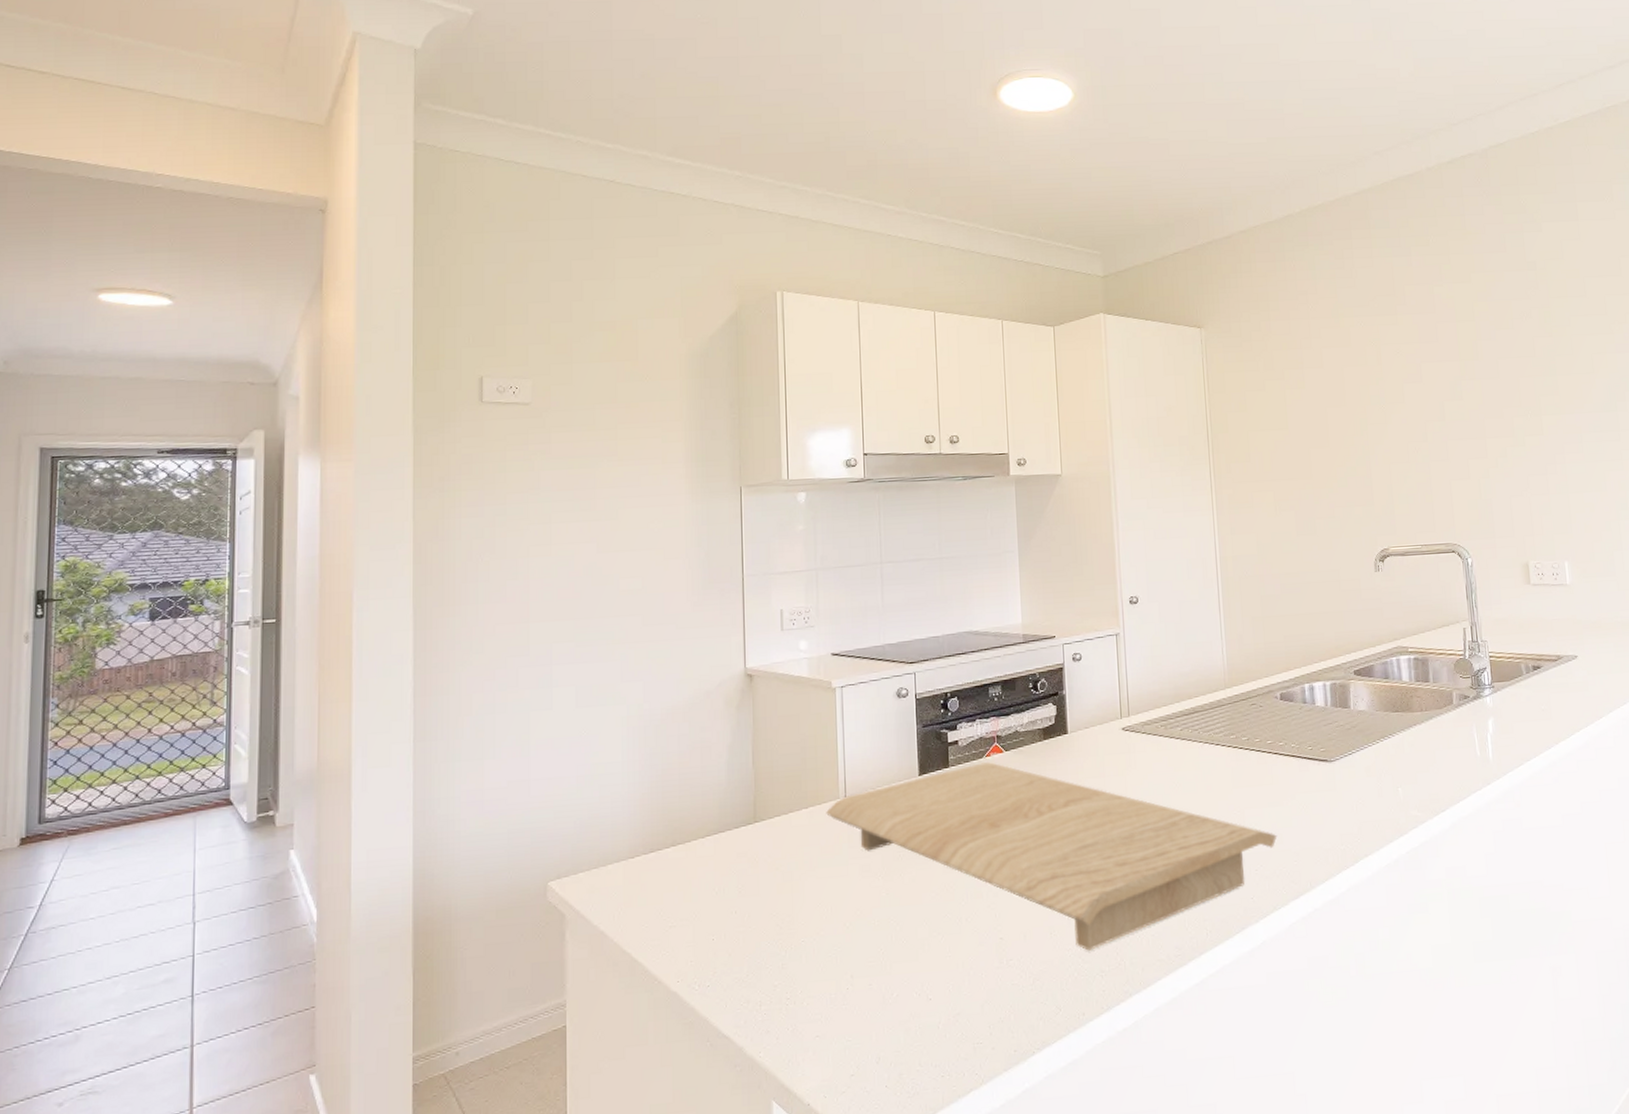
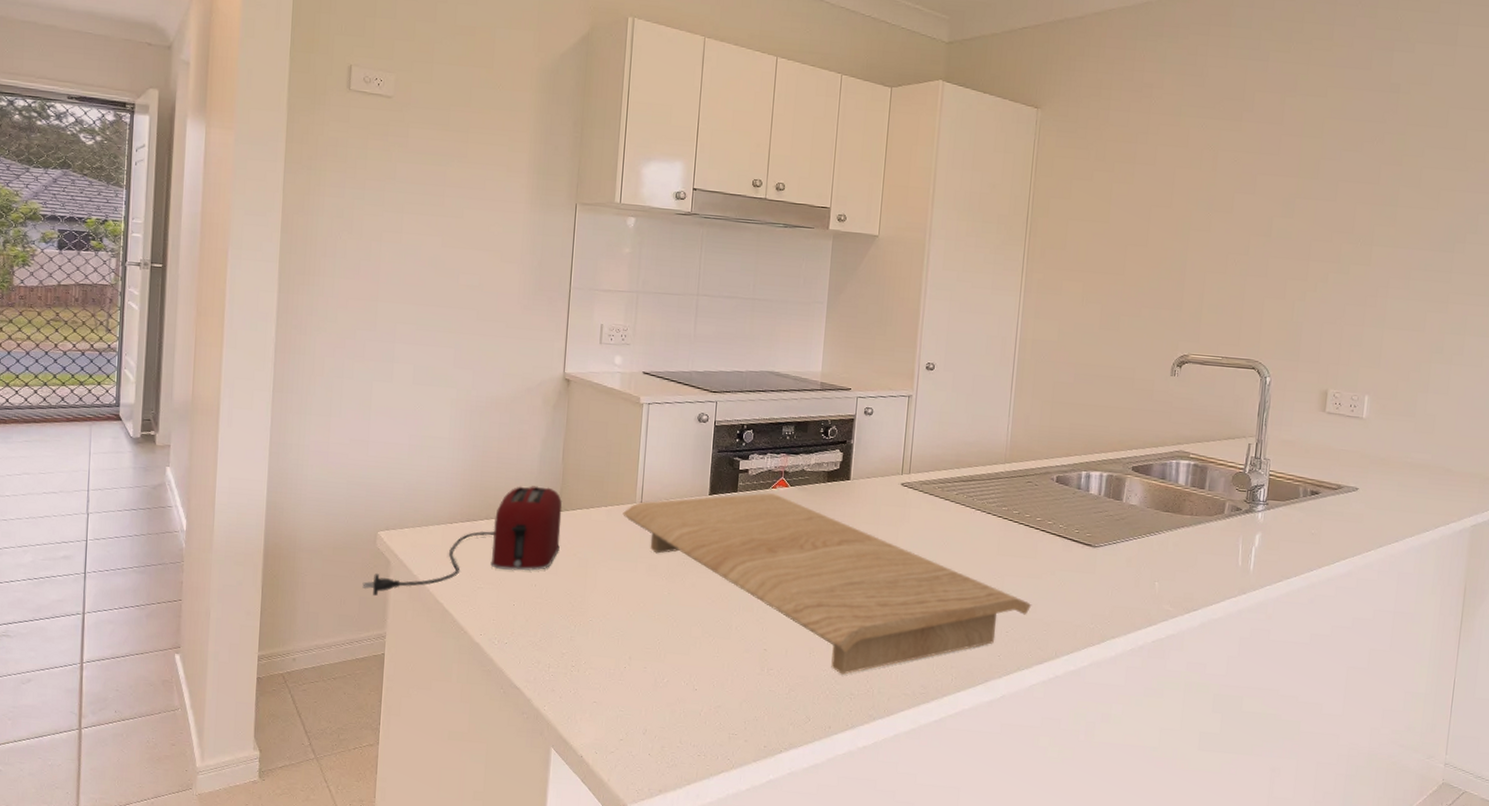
toaster: none [534,797,759,958] -> present [362,486,562,596]

